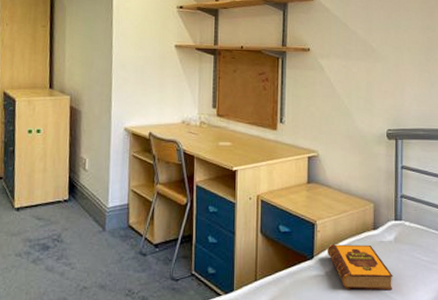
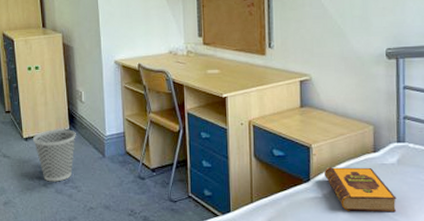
wastebasket: none [25,199,75,258] -> present [32,129,76,182]

